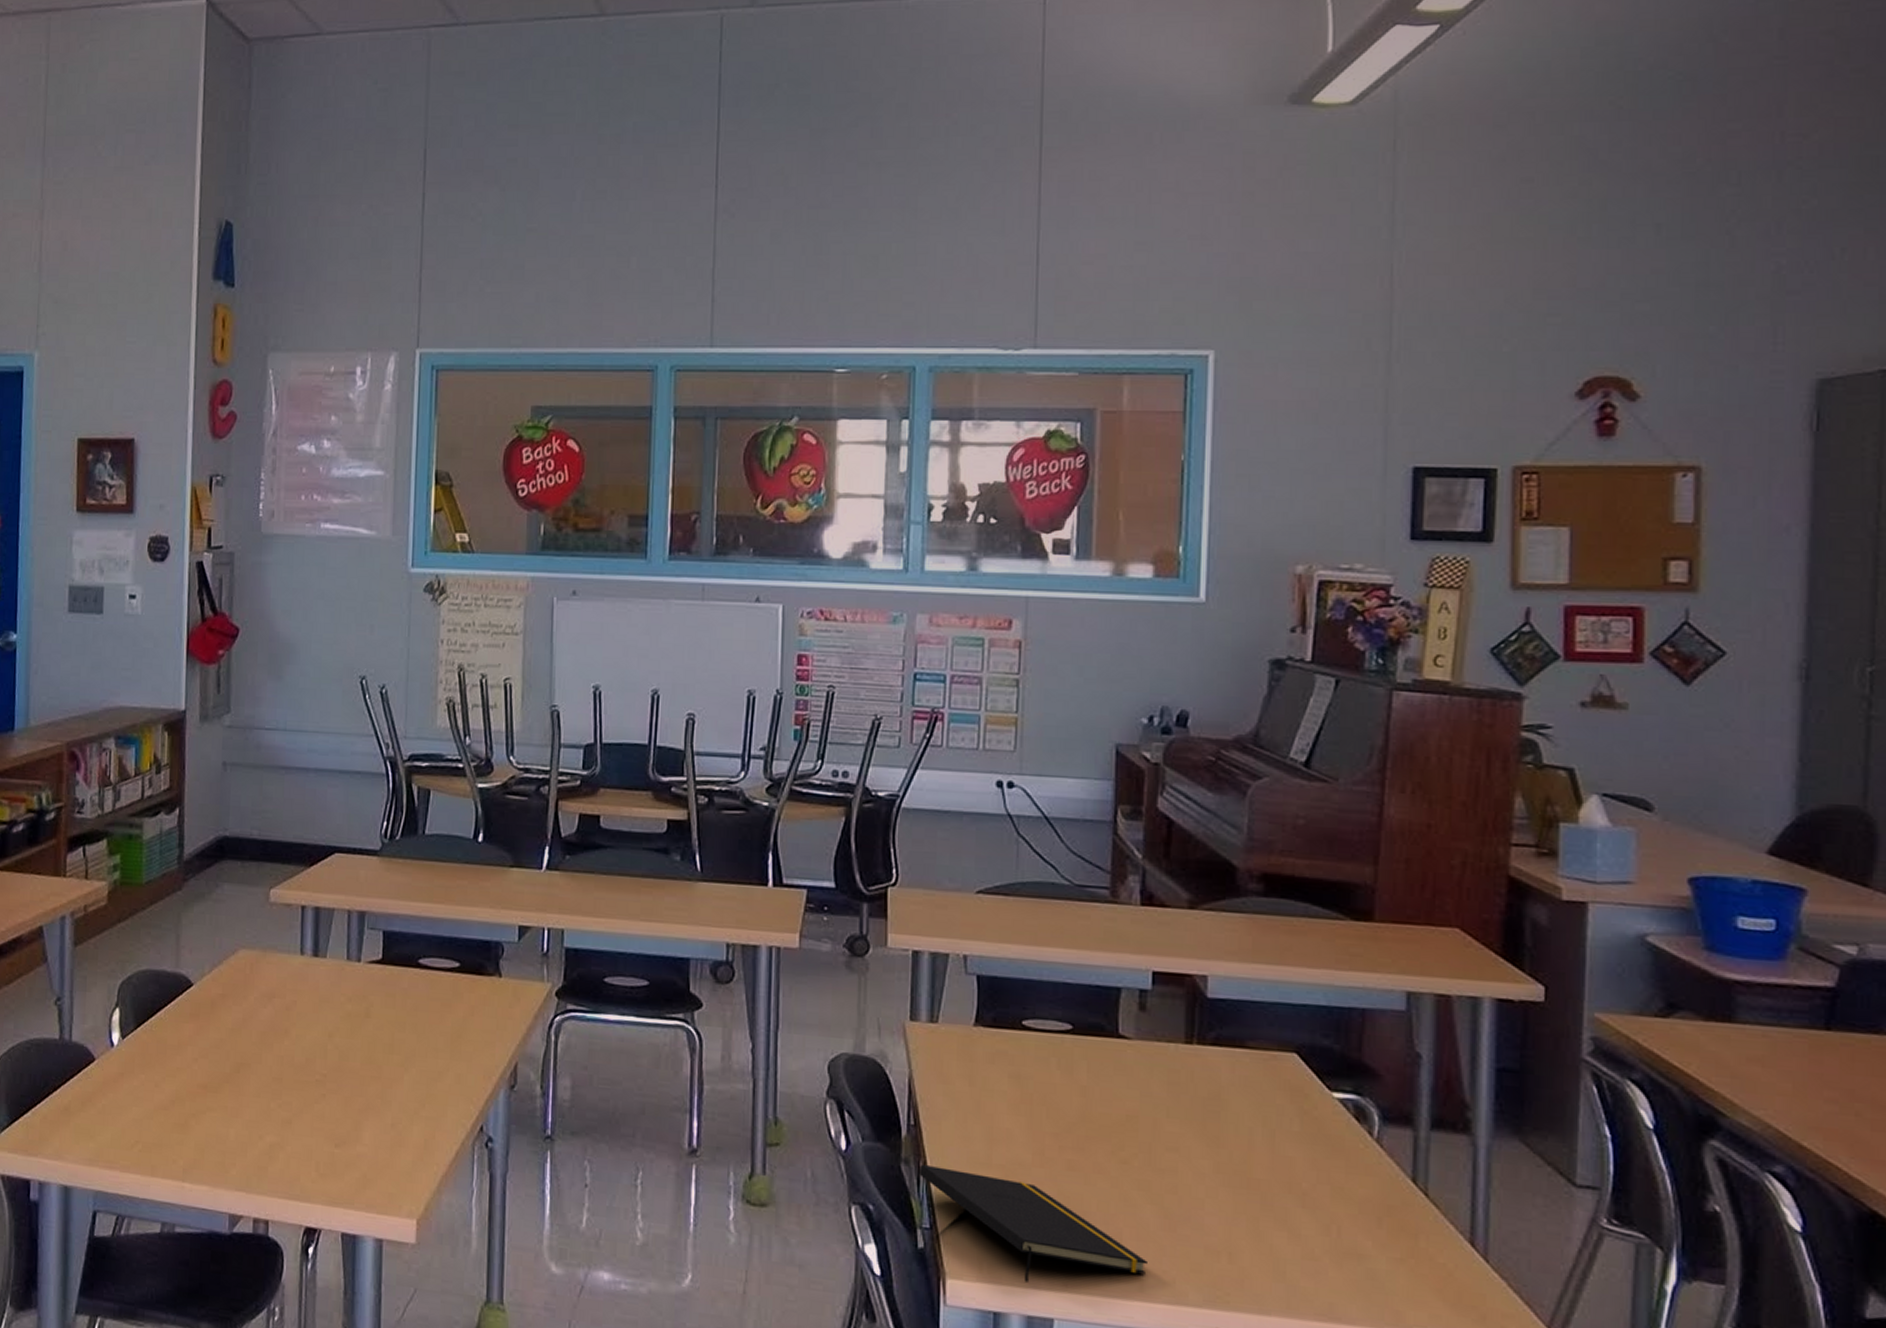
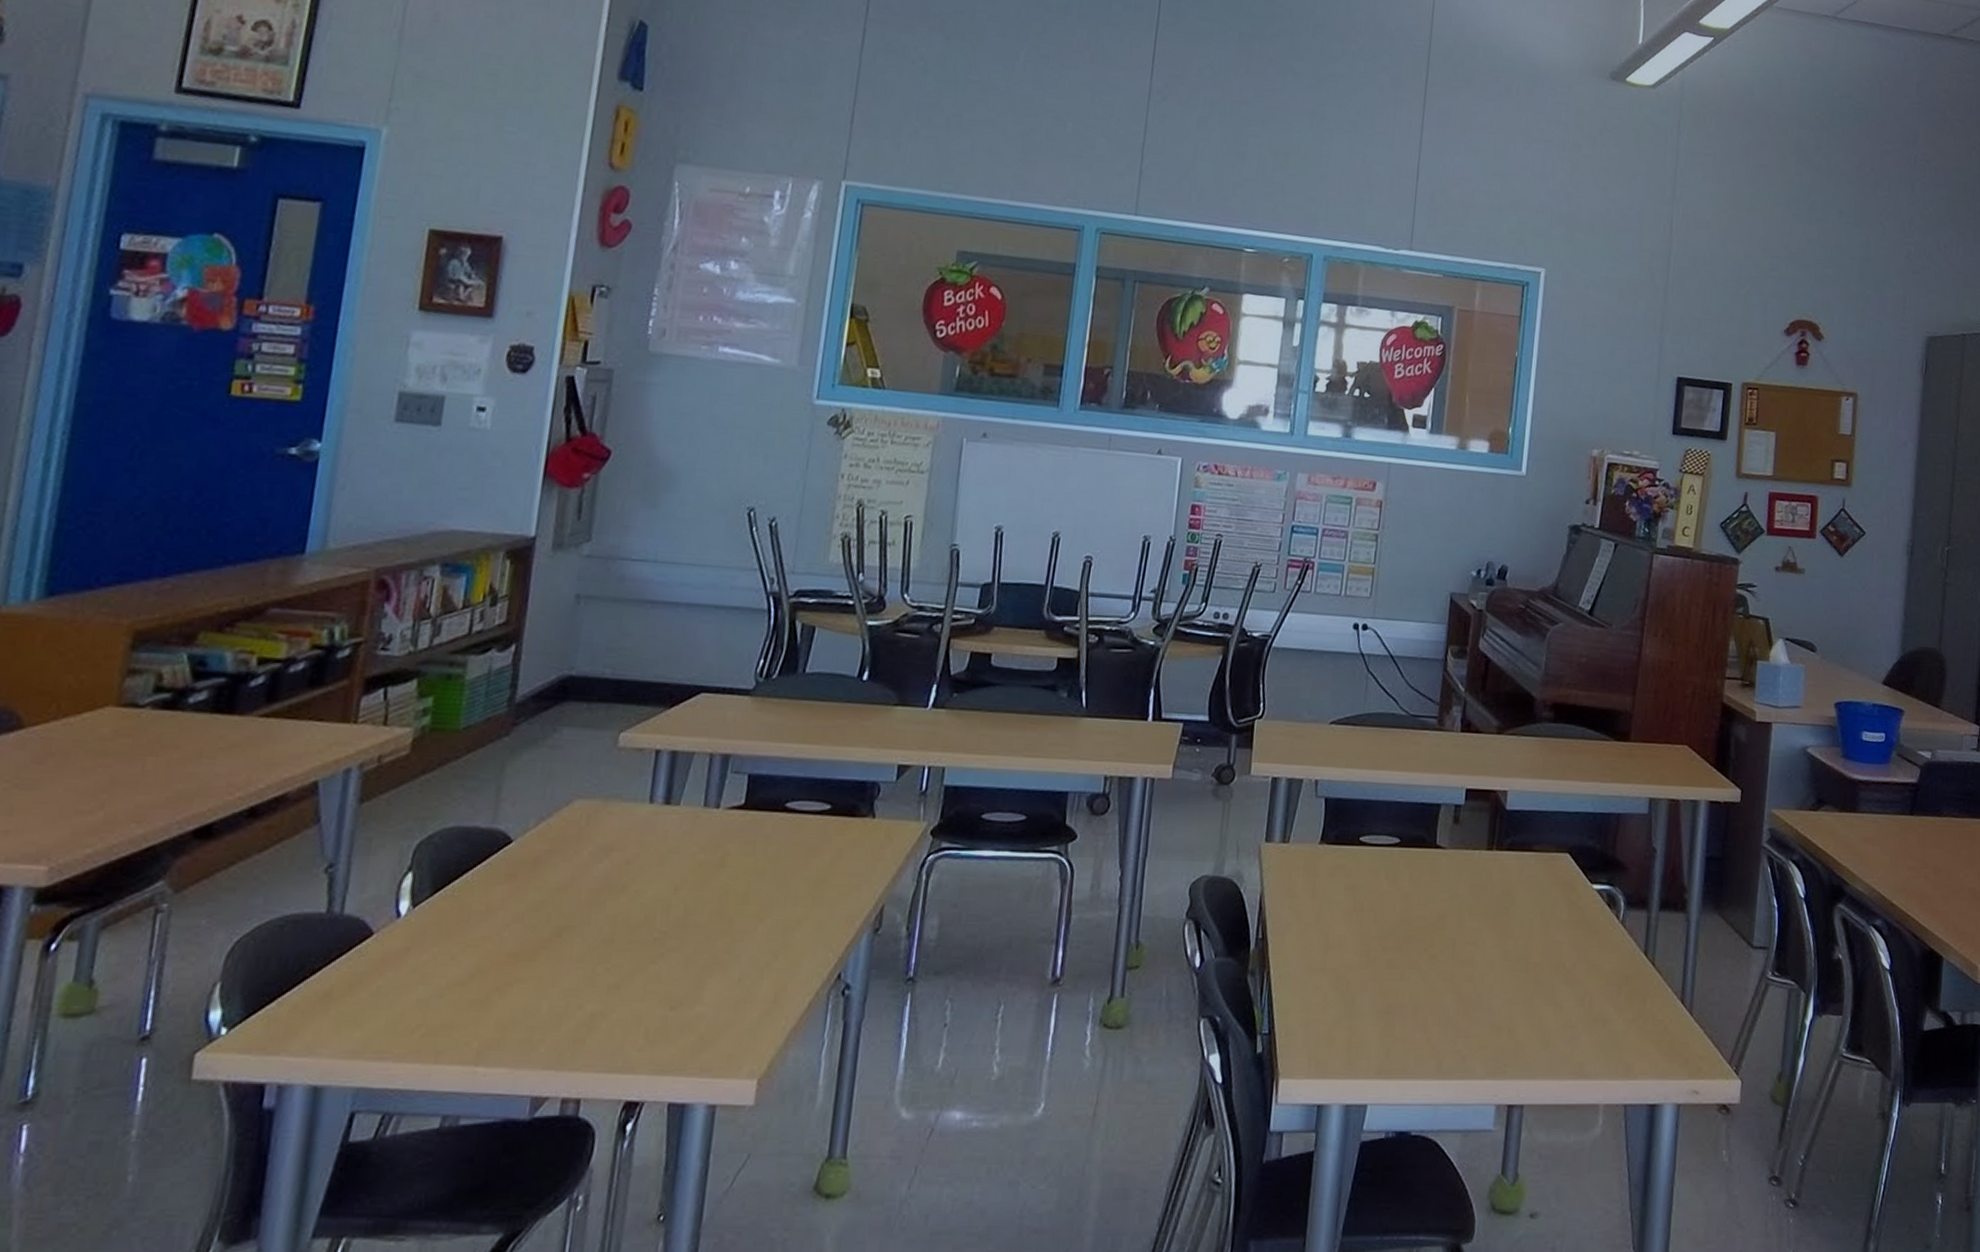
notepad: present [919,1164,1147,1282] -> none [1263,974,1446,1074]

